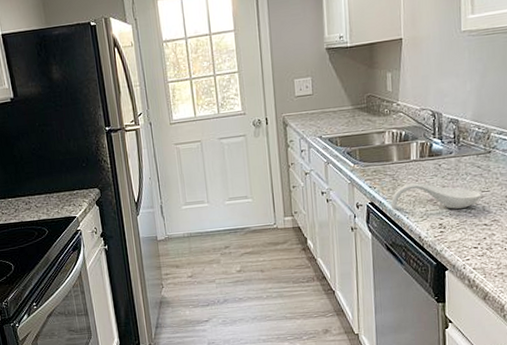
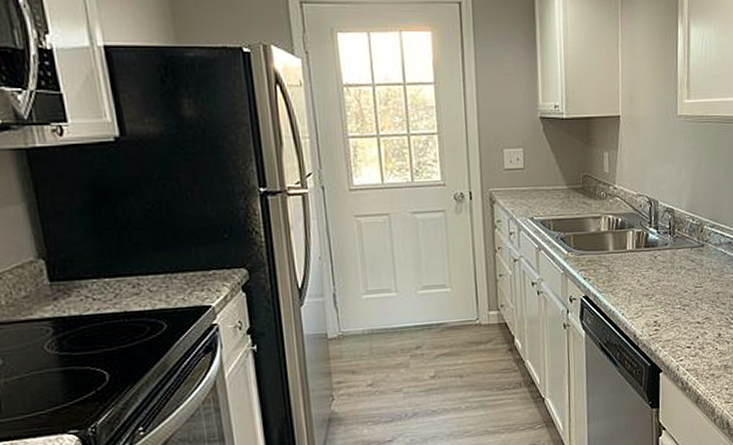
spoon rest: present [392,182,482,209] -> none [607,275,695,305]

